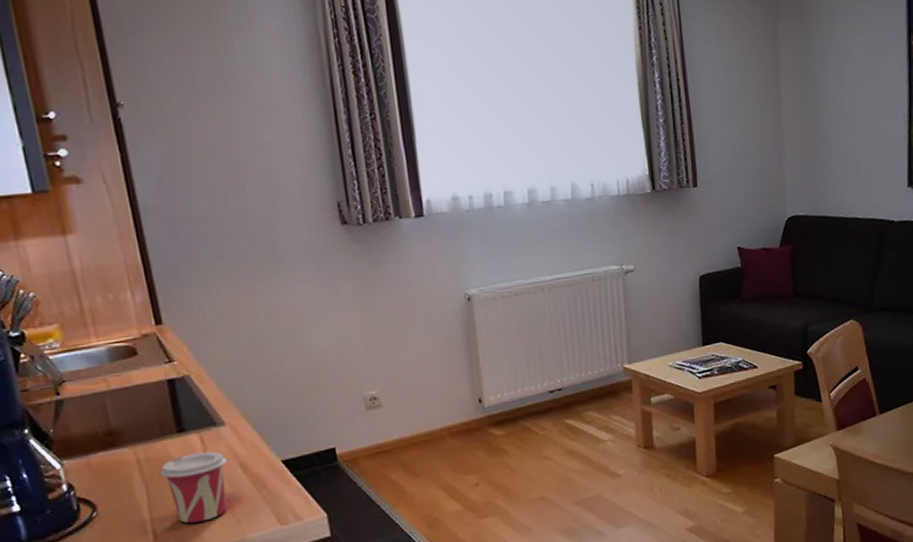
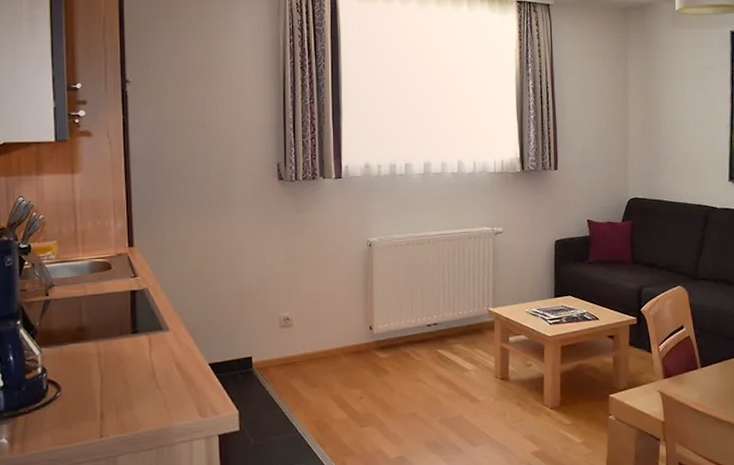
cup: present [160,451,227,524] -> none [114,351,166,409]

